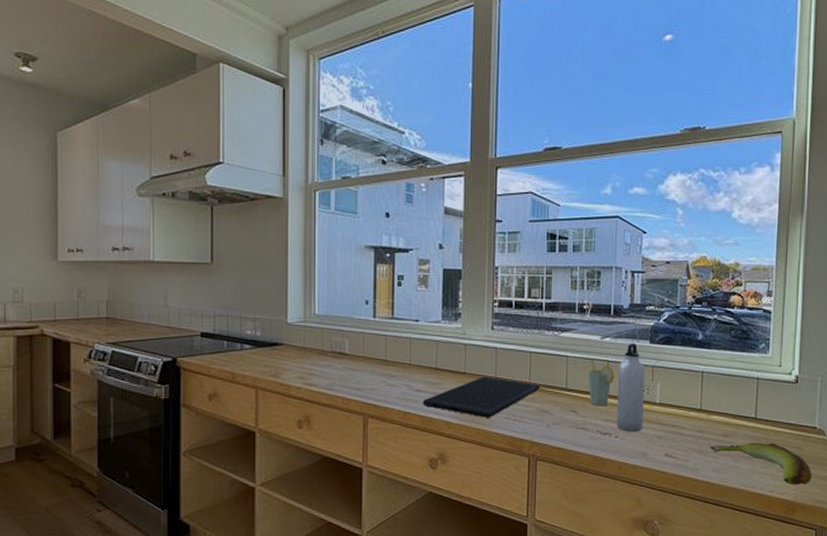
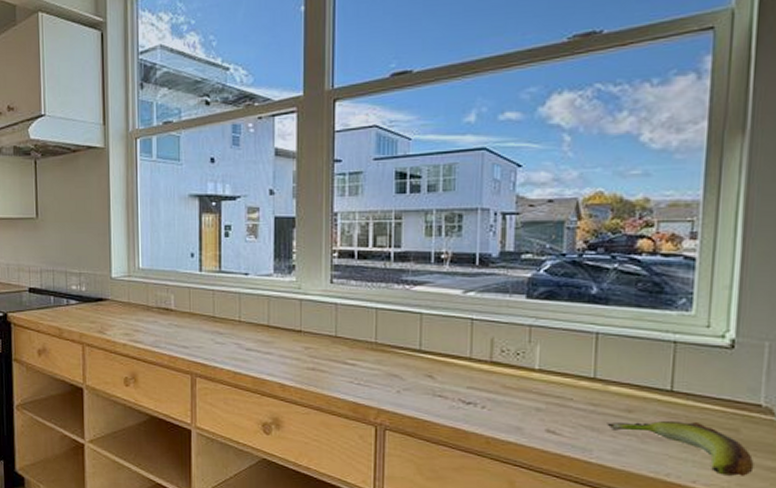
cutting board: present [423,376,541,418] -> none [255,335,389,381]
cup: present [588,359,615,406] -> none [447,317,481,372]
water bottle: present [616,343,645,432] -> none [483,298,520,403]

